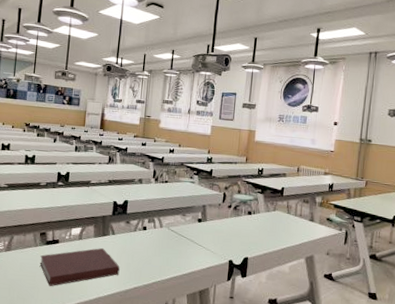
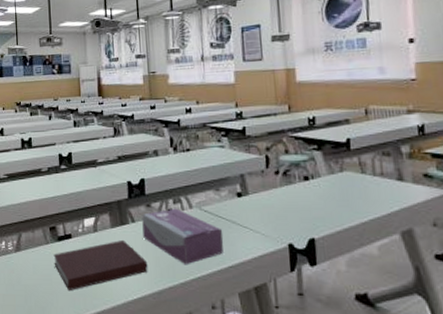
tissue box: none [120,226,183,271] -> present [142,208,224,265]

